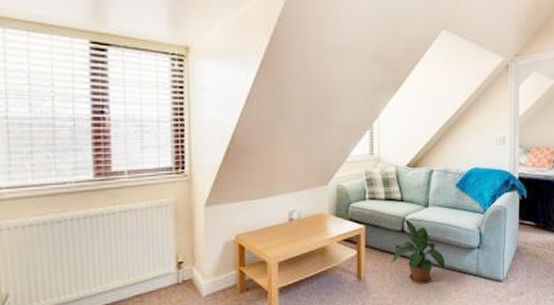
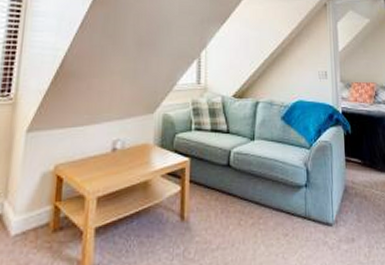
potted plant: present [392,219,445,284] -> none [217,152,273,227]

